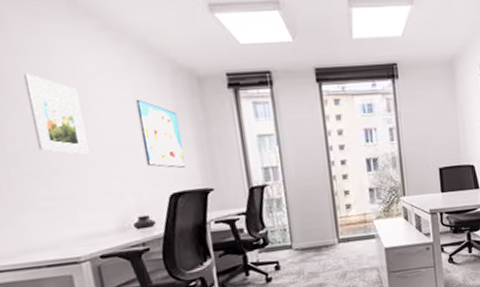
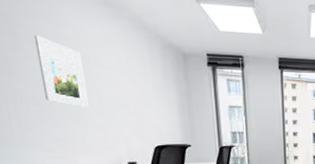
wall art: present [135,99,185,168] -> none [130,66,169,126]

